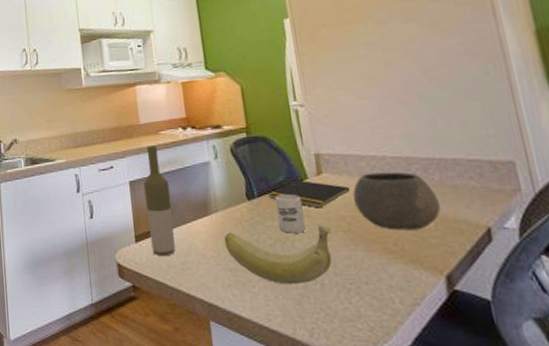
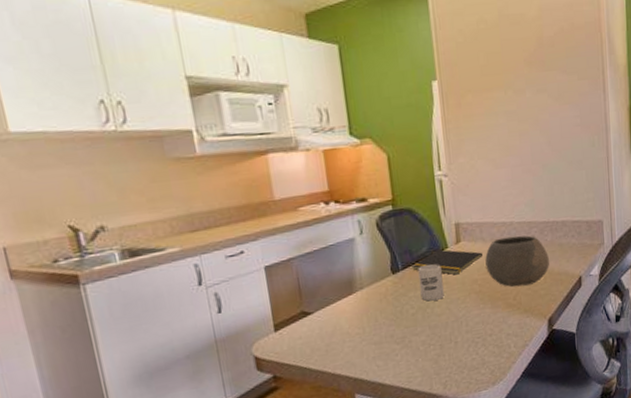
bottle: present [143,145,176,257] -> none [281,224,320,342]
banana: present [224,225,332,285] -> none [369,290,466,349]

